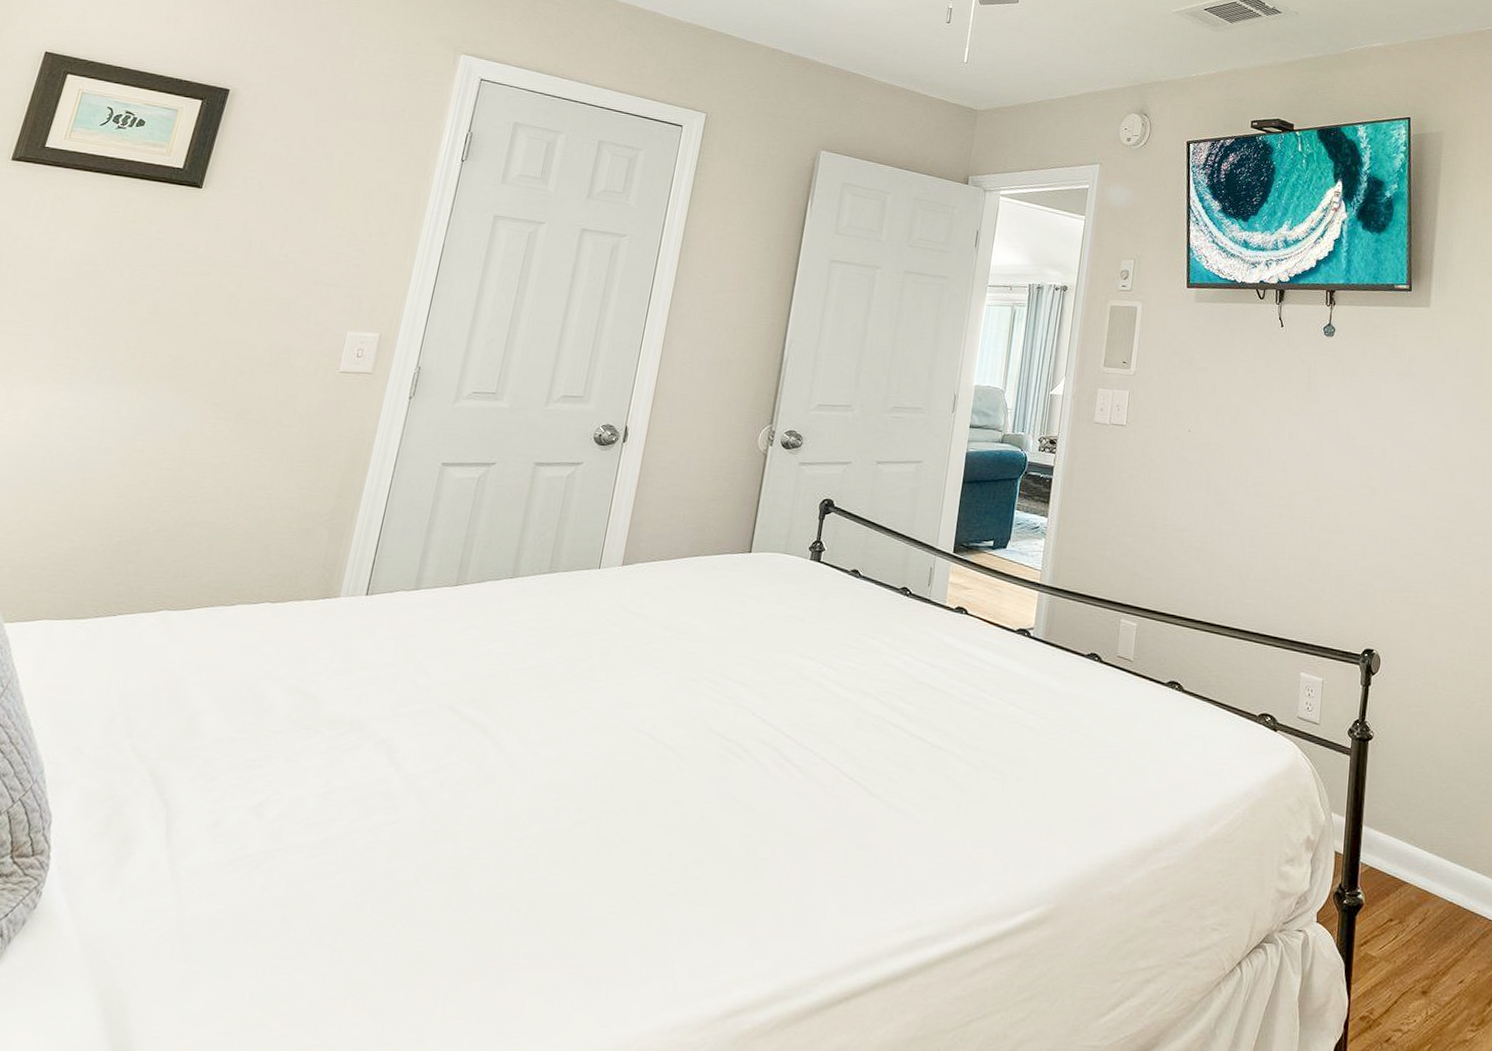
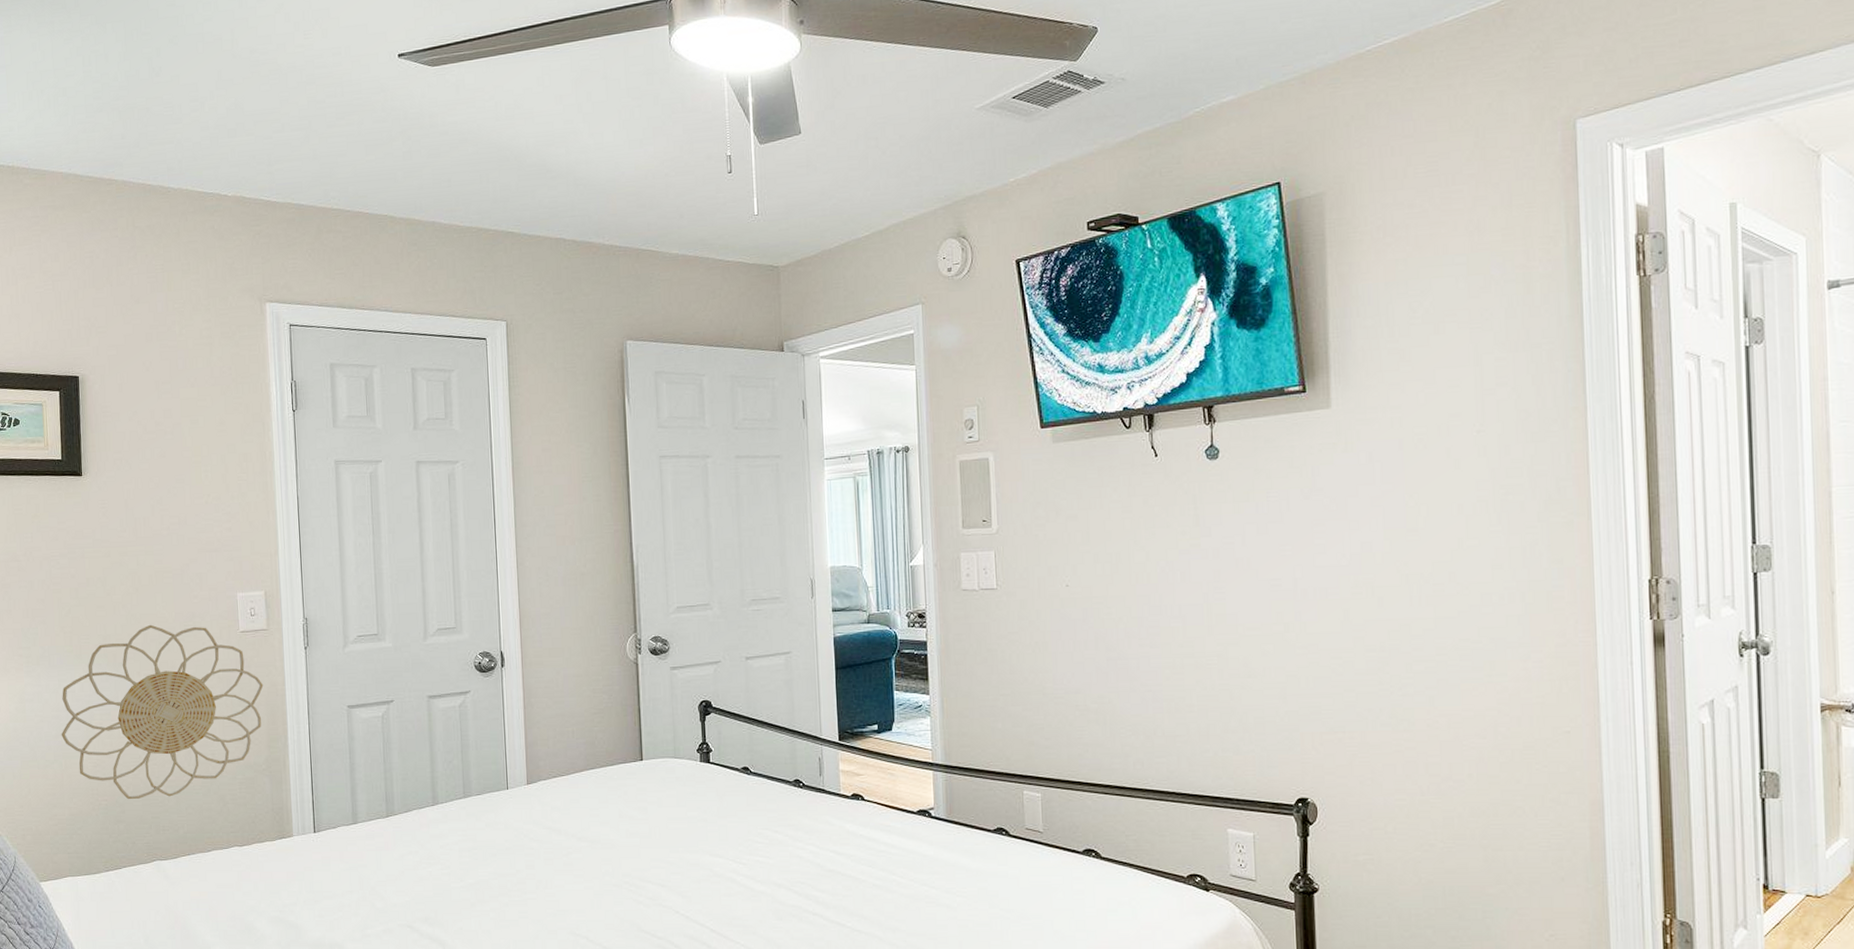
decorative wall piece: none [86,351,351,540] -> present [61,624,264,800]

